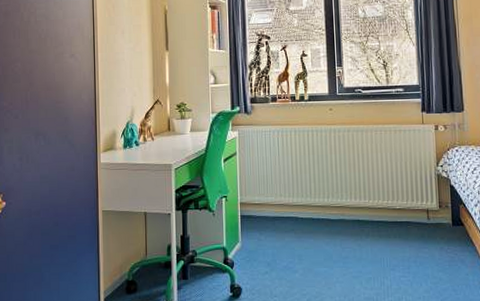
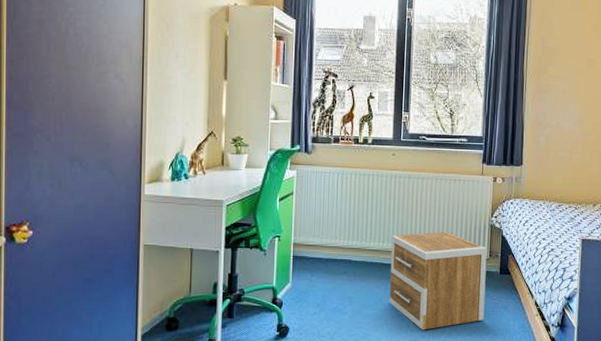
nightstand: none [336,183,440,288] -> present [389,231,487,330]

